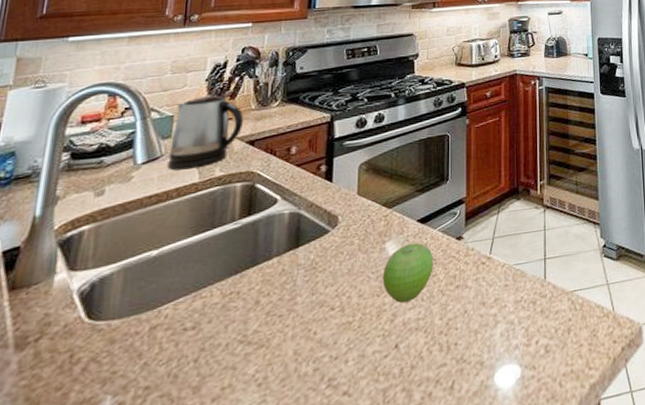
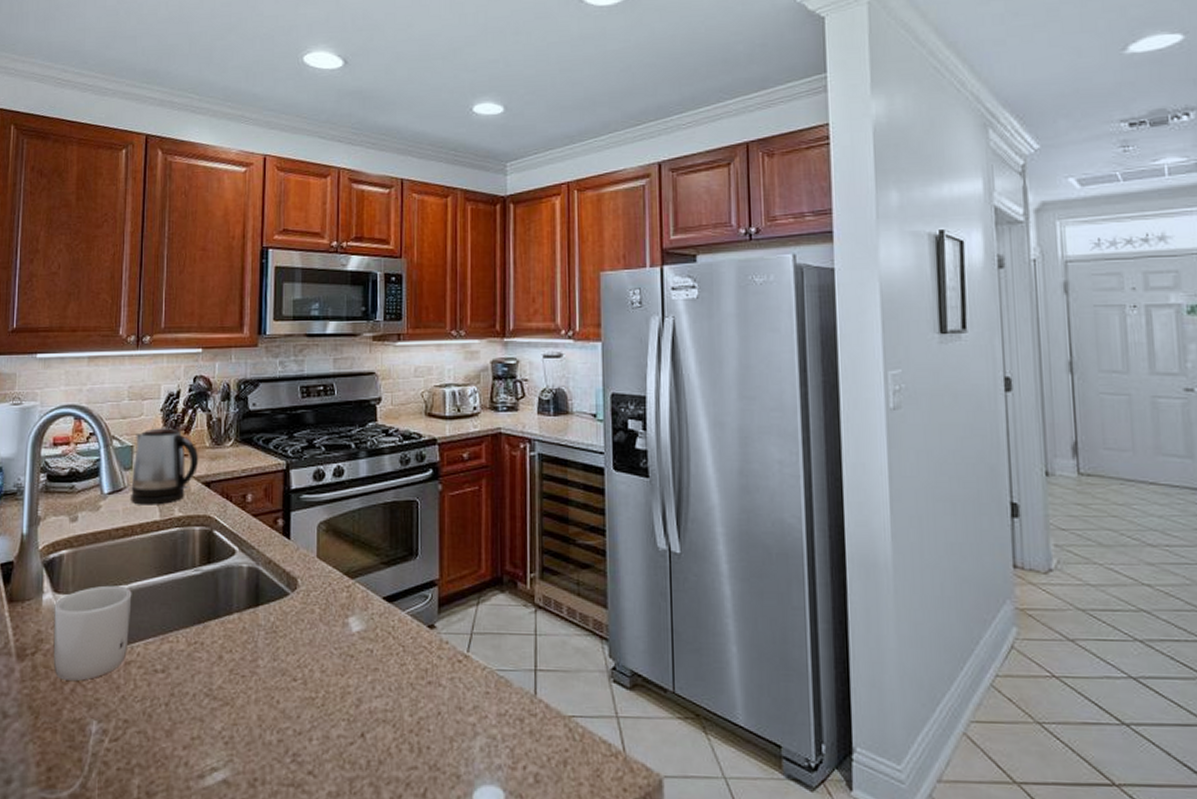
mug: none [61,251,163,361] -> present [53,585,132,681]
fruit: present [382,242,433,303] -> none [346,623,402,688]

